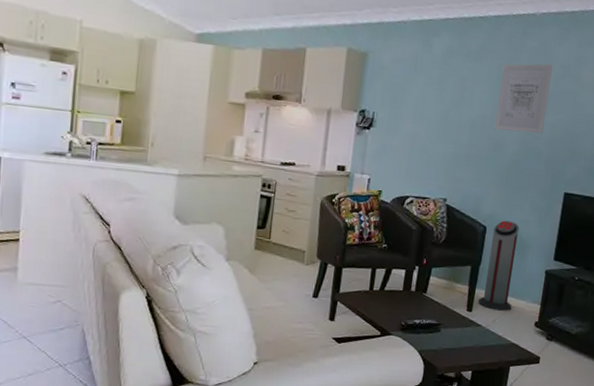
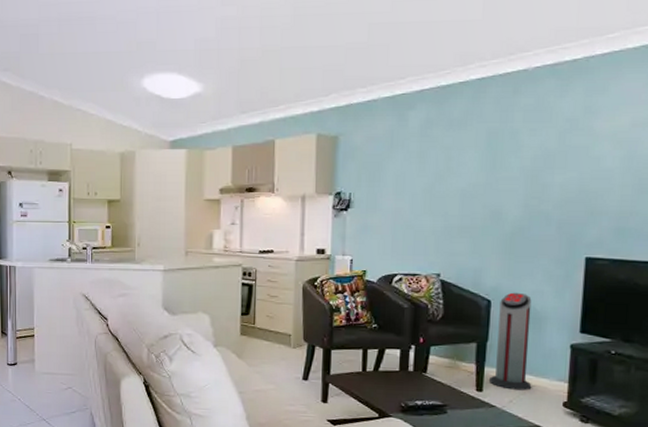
wall art: present [494,63,553,134] -> none [489,120,555,198]

